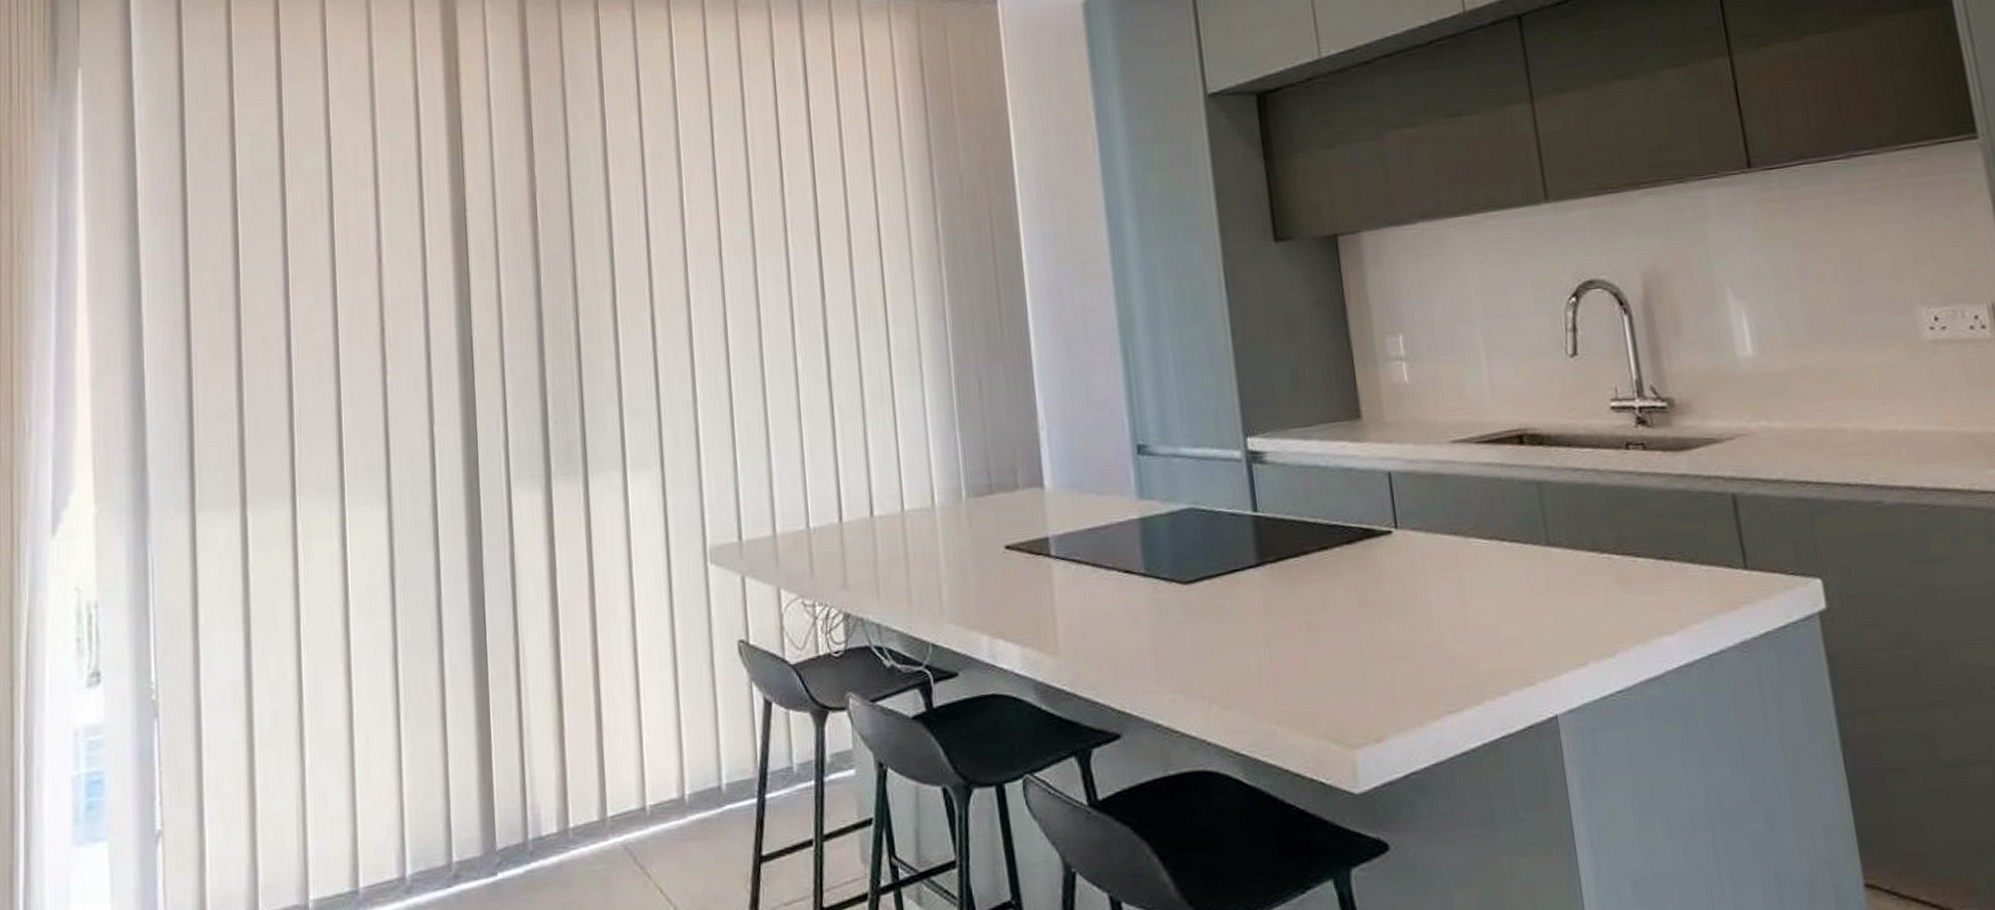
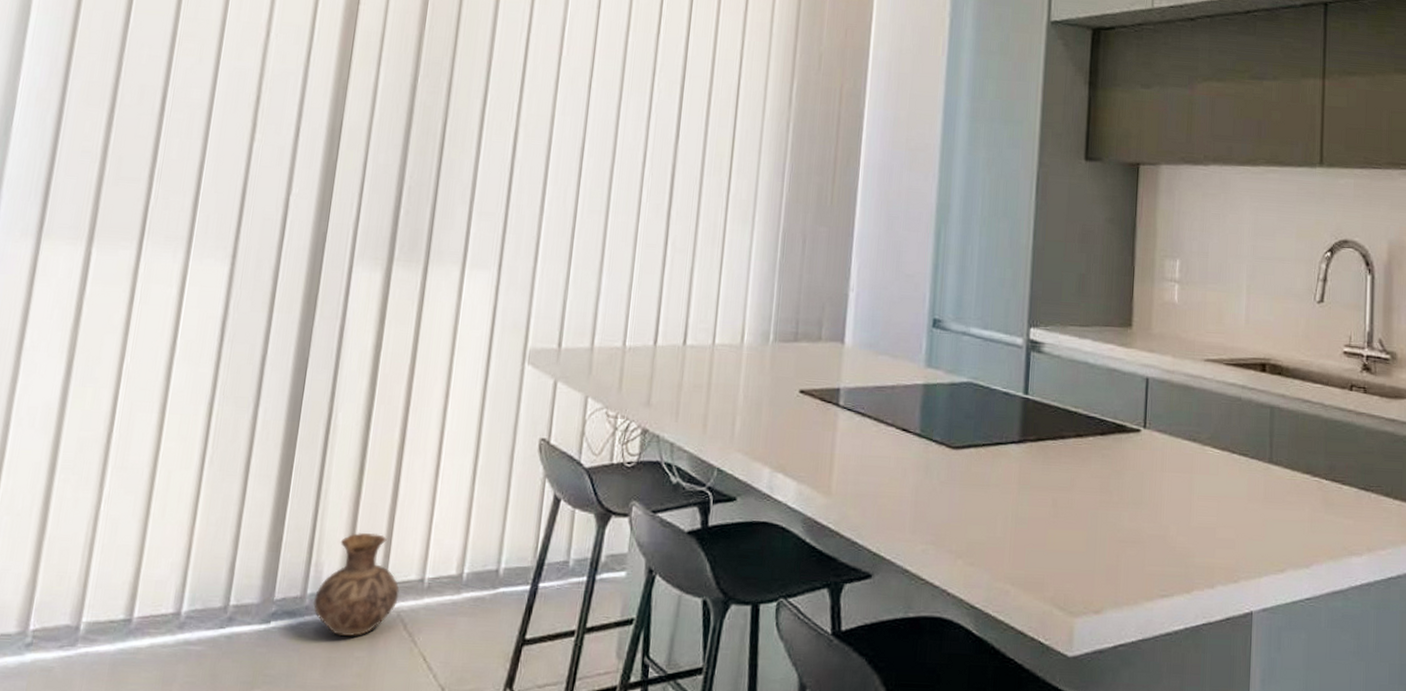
ceramic jug: none [536,766,623,878] -> present [312,533,400,636]

